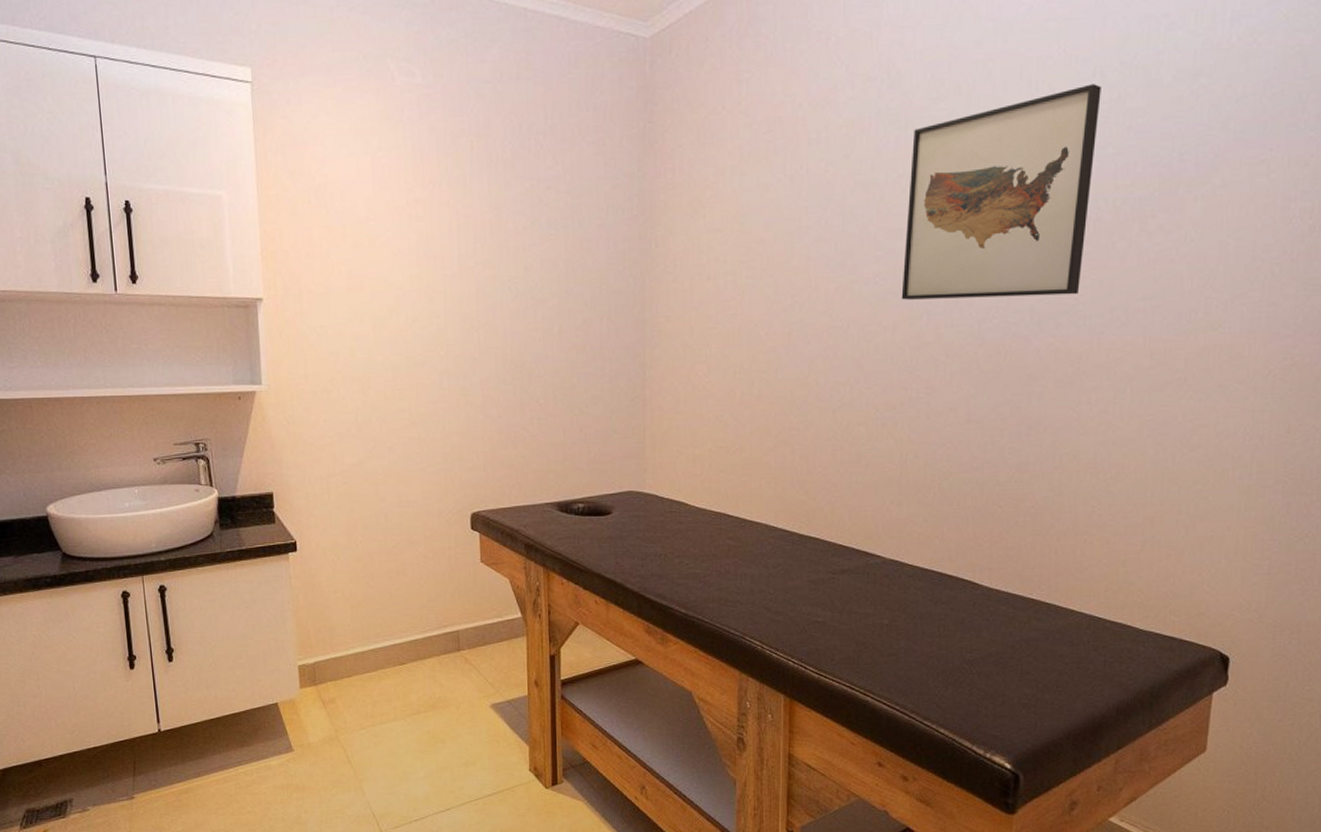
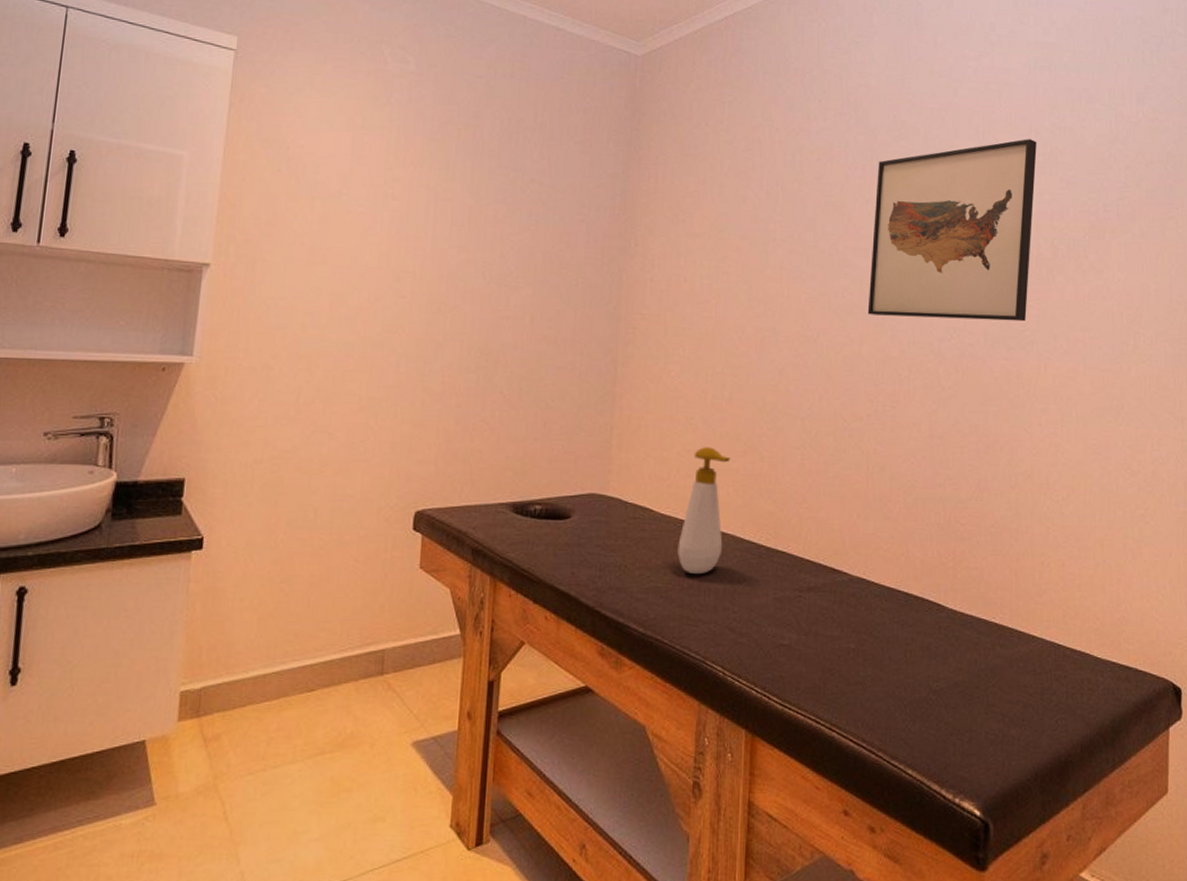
soap bottle: none [714,443,762,562] -> present [677,447,731,575]

